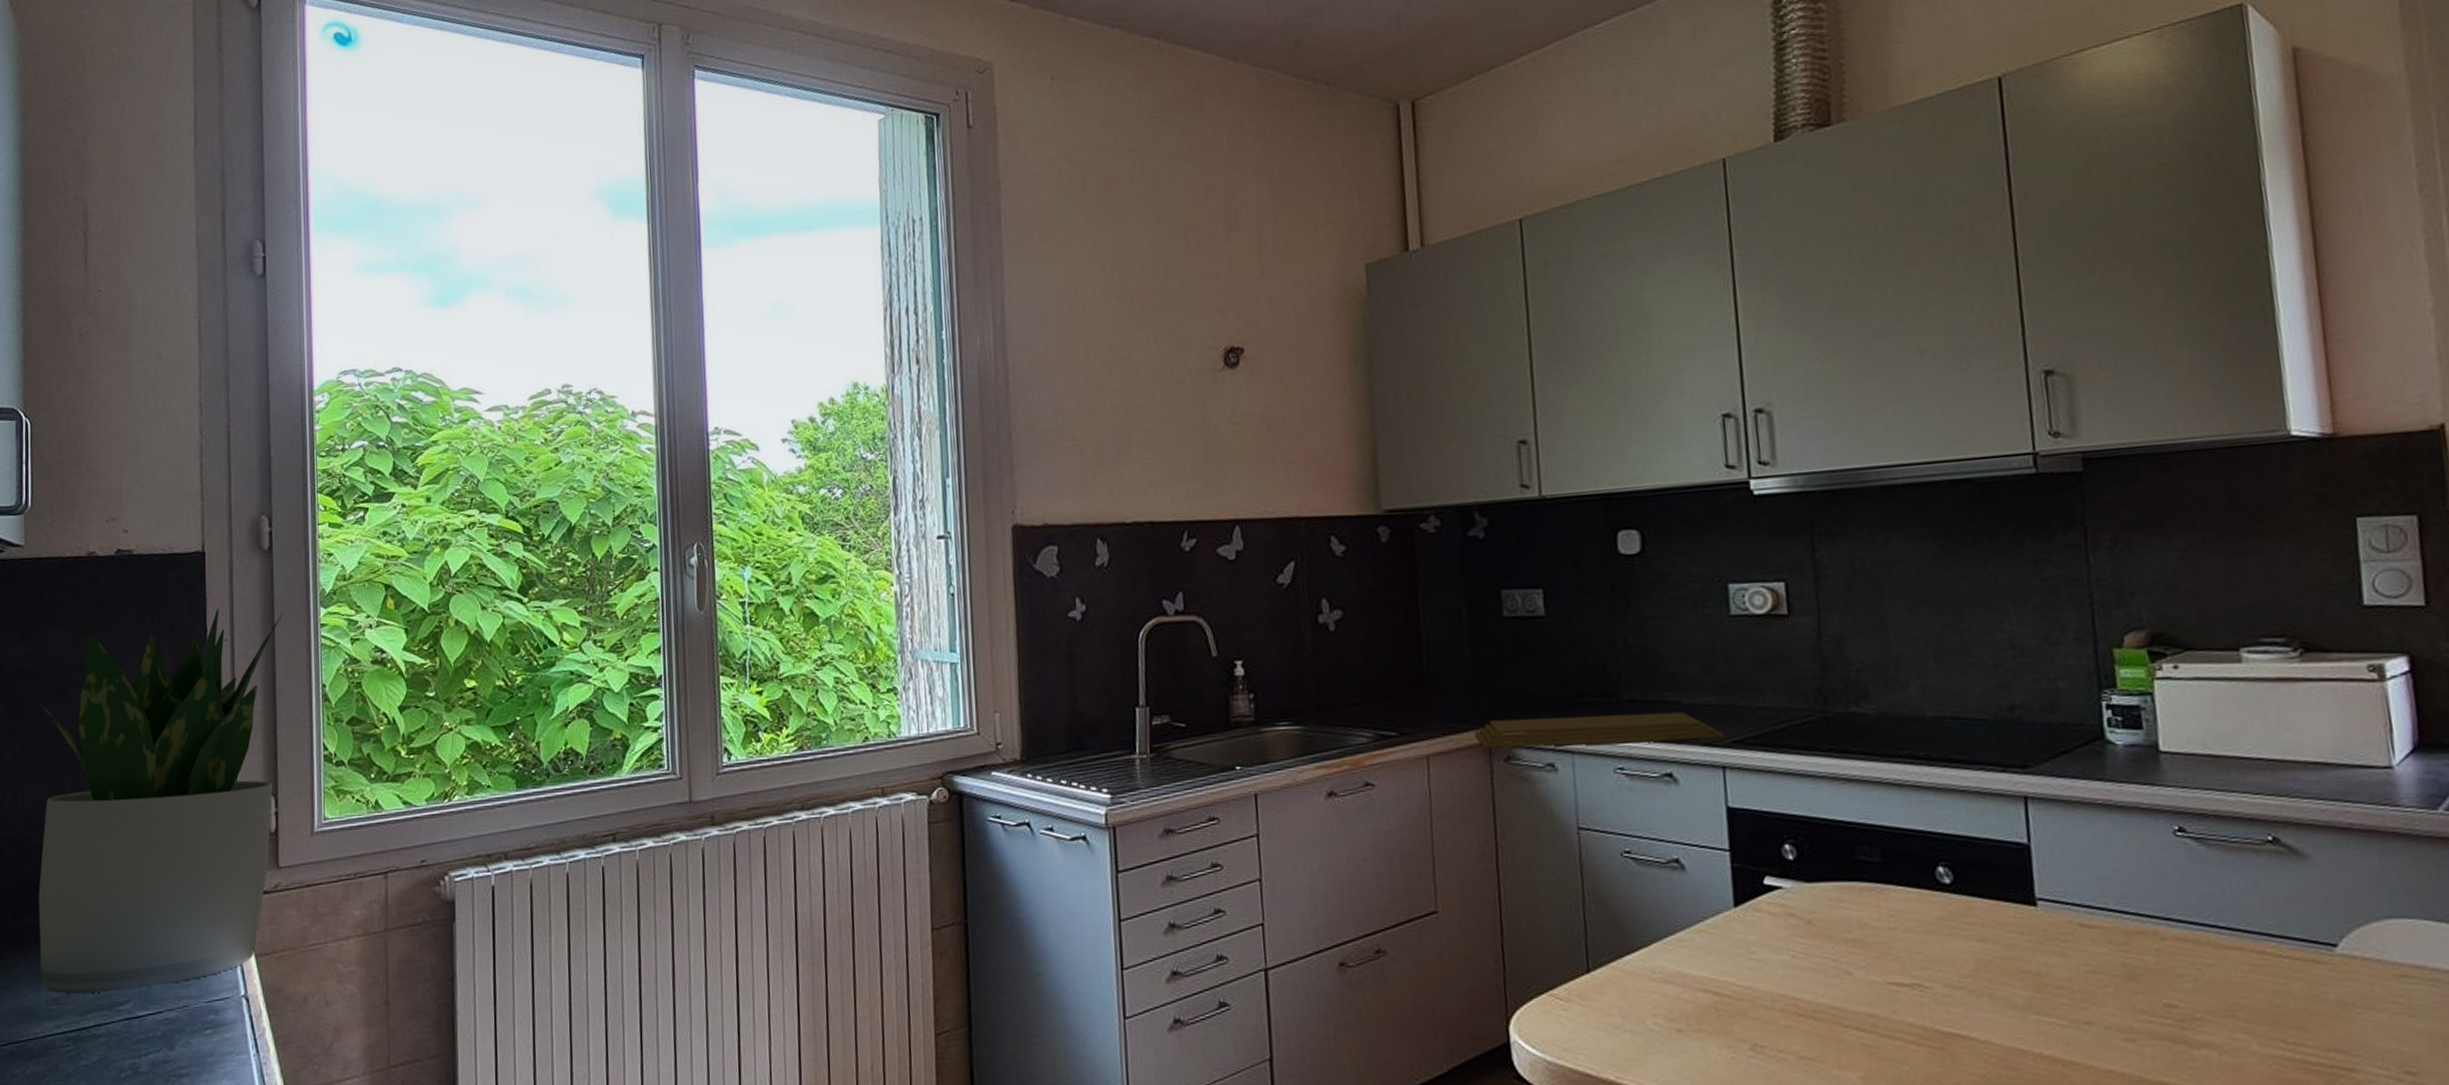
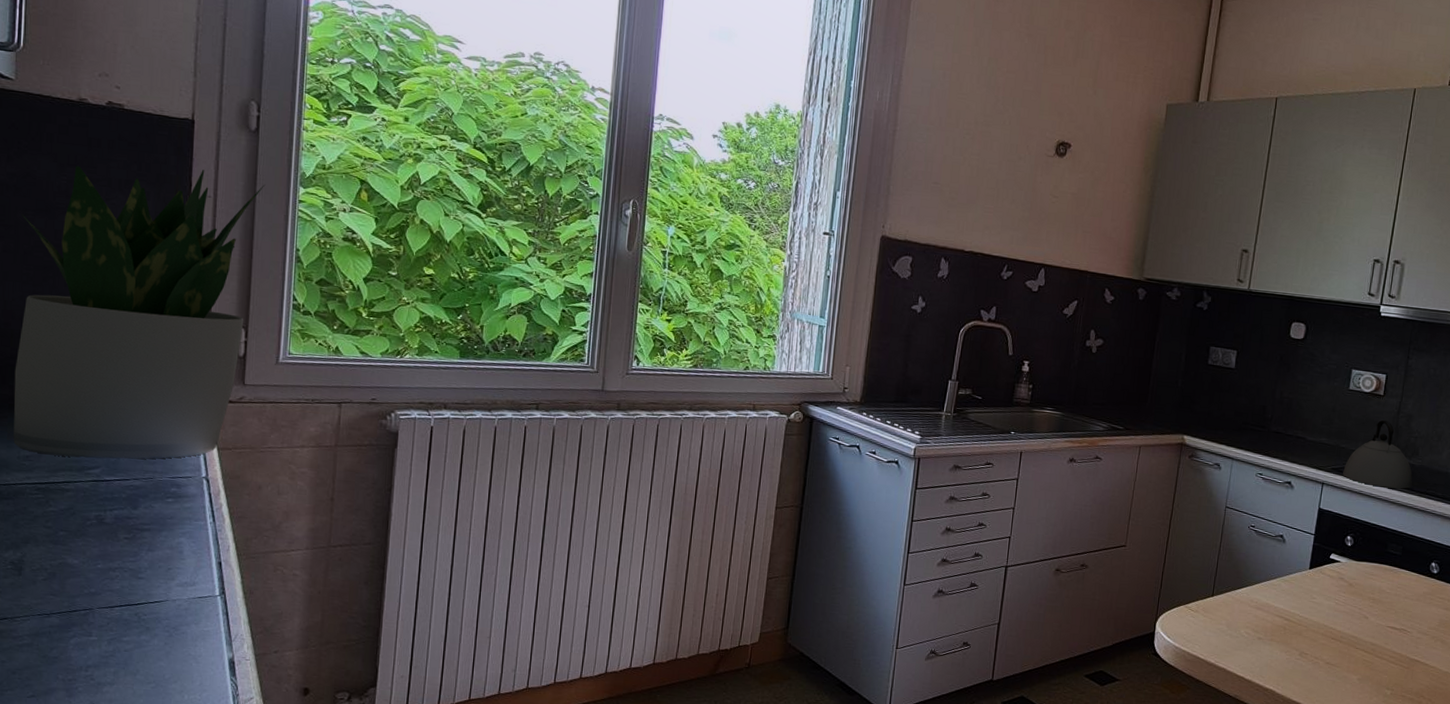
cutting board: present [1474,712,1726,749] -> none [1173,430,1329,466]
kettle: none [1751,651,1871,759] -> present [1343,419,1413,489]

